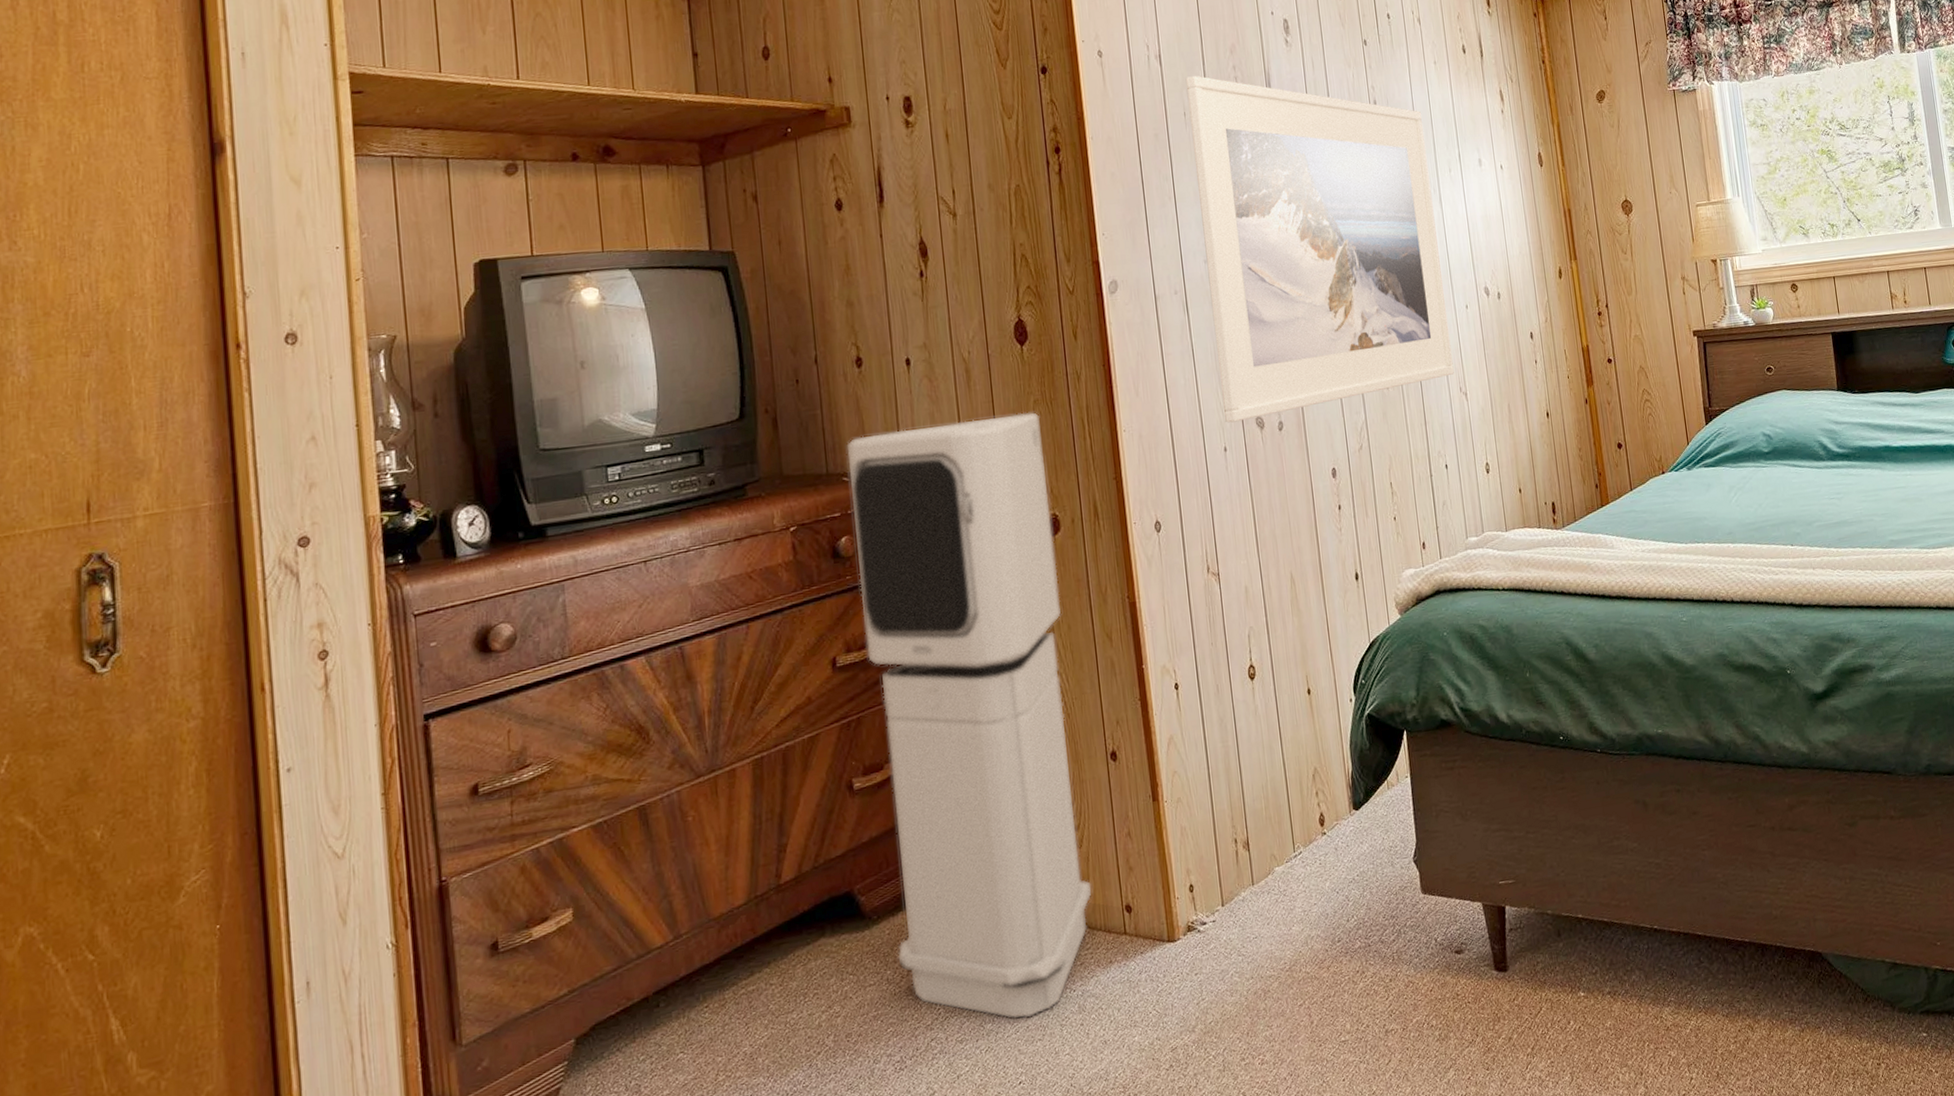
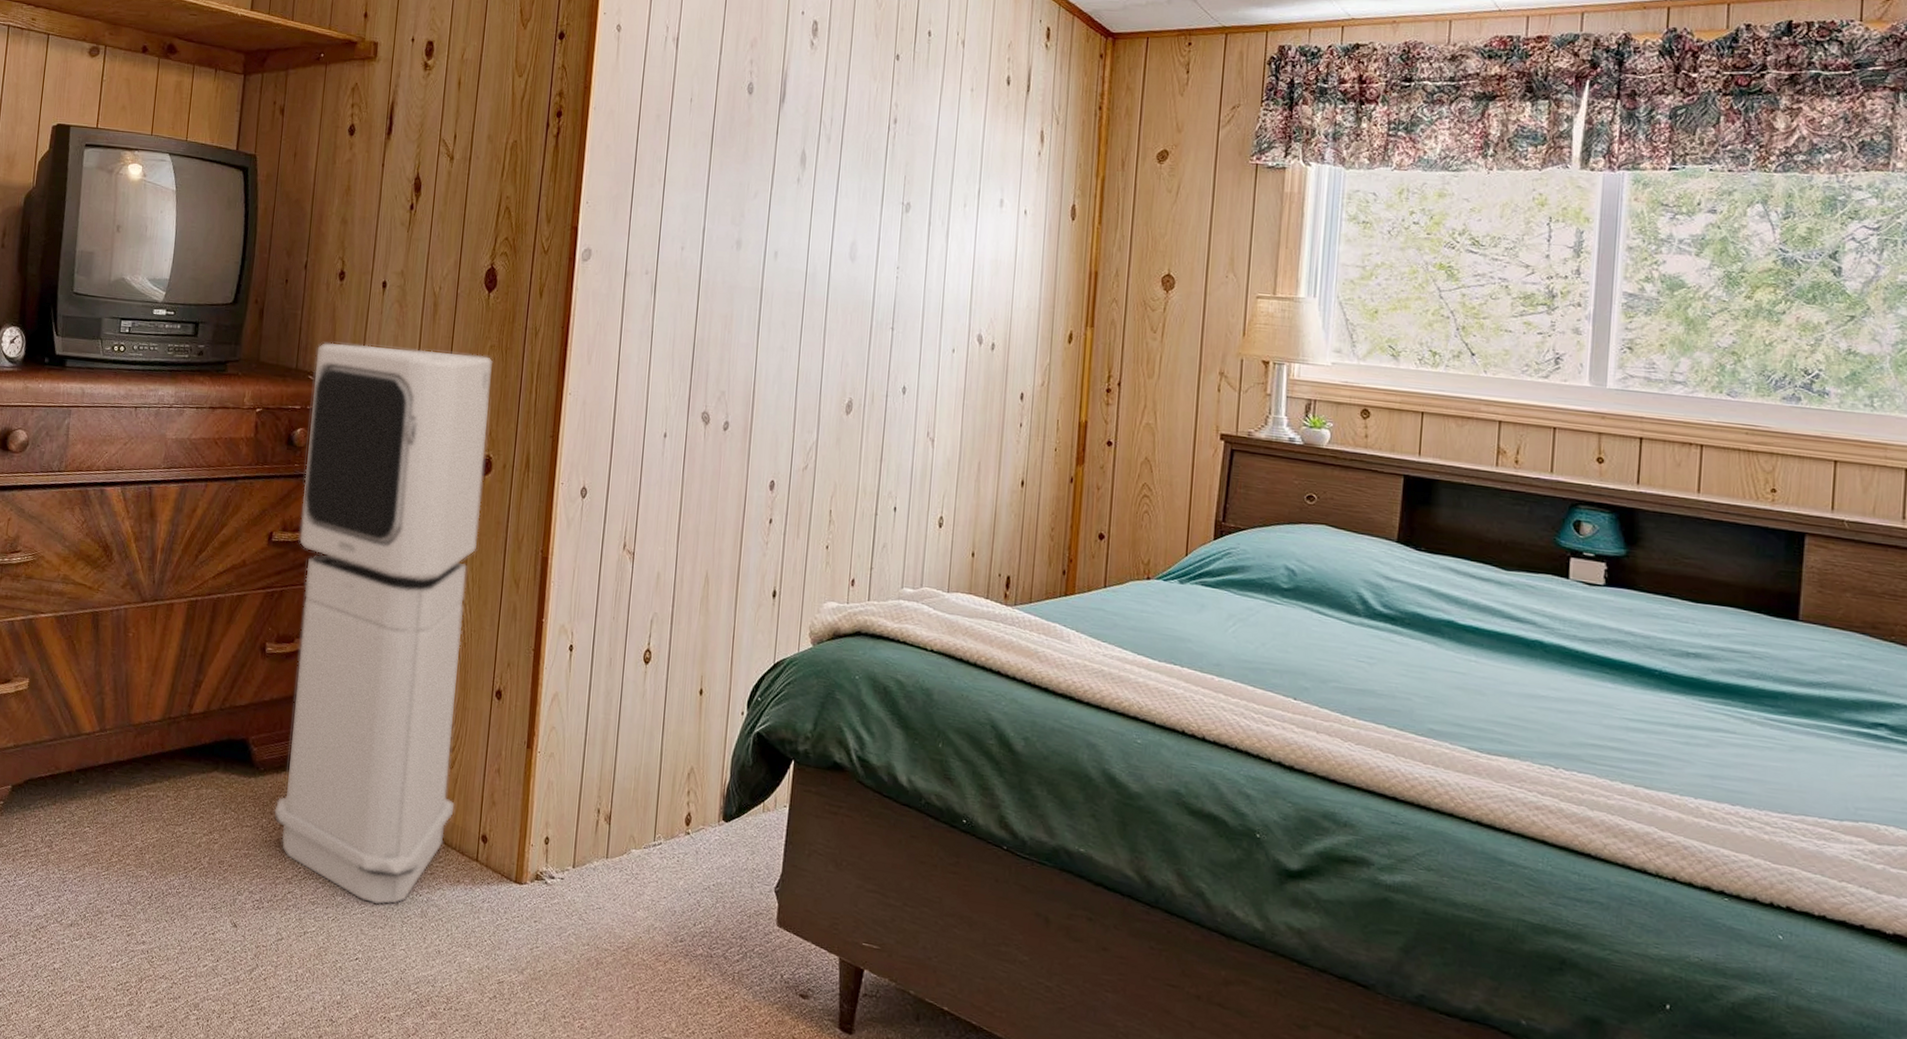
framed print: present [1185,75,1454,423] -> none [671,63,946,418]

